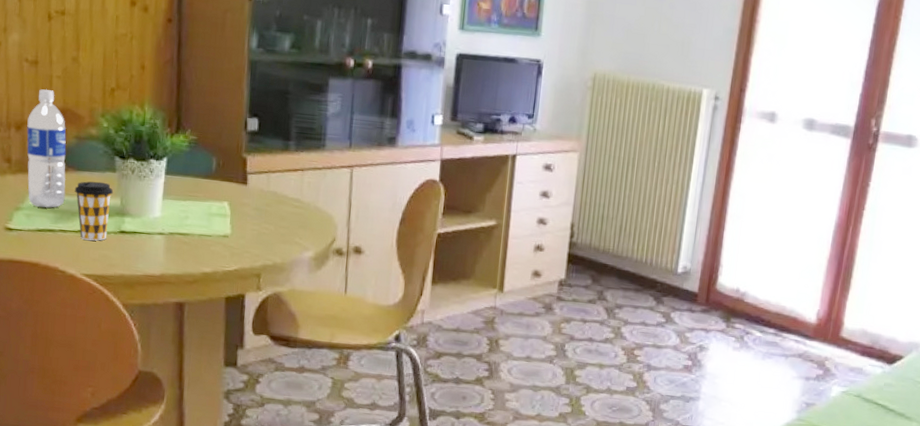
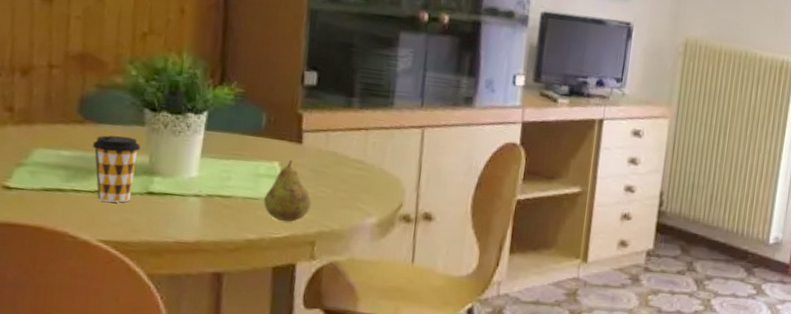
water bottle: present [27,89,67,208] -> none [33,30,85,165]
fruit: none [216,200,257,257] -> present [263,160,312,222]

